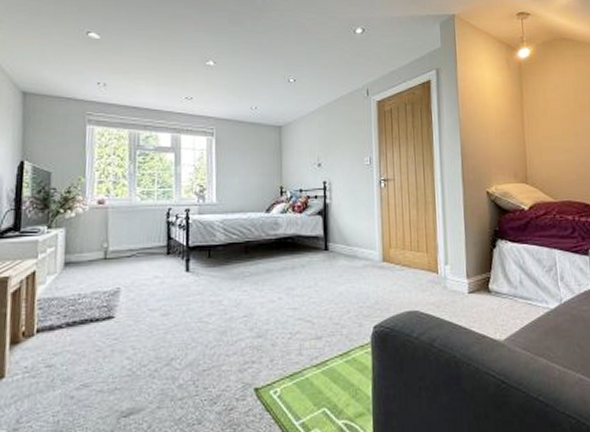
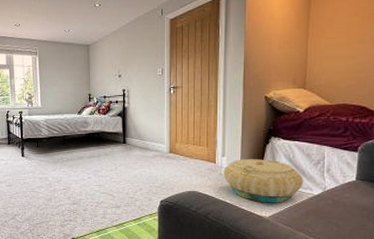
basket: none [447,266,538,322] -> present [223,159,304,203]

